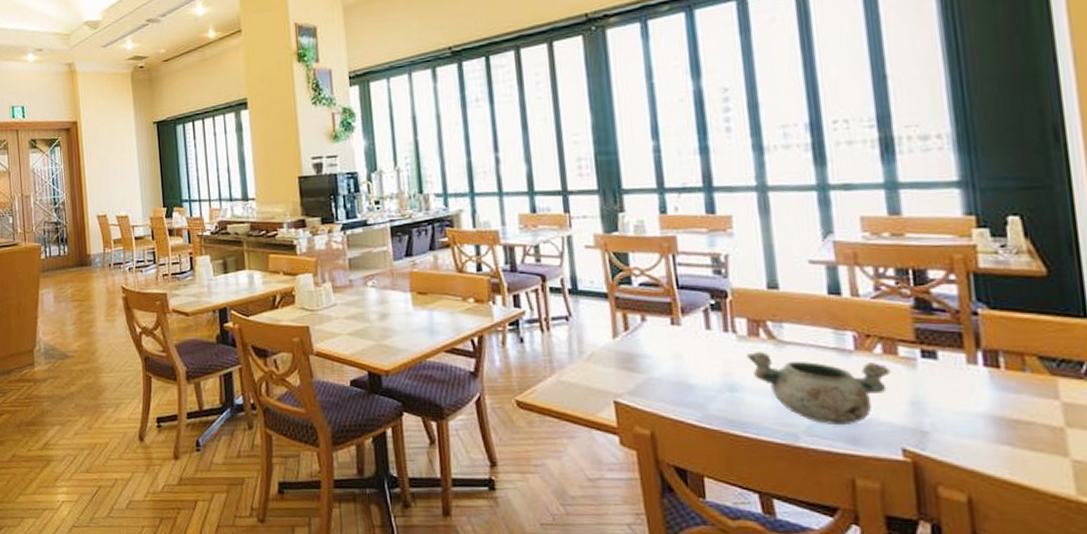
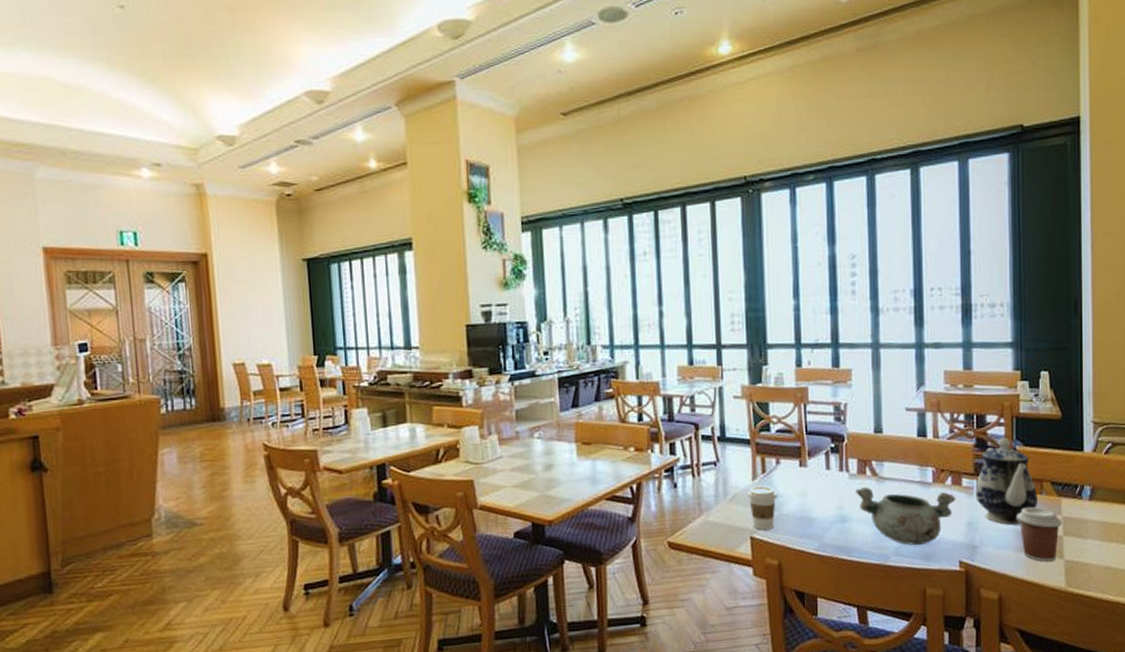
coffee cup: none [606,344,645,394] -> present [746,485,777,530]
teapot: none [918,298,1020,409] -> present [974,438,1039,525]
coffee cup: none [986,387,1062,460] -> present [1017,507,1062,562]

